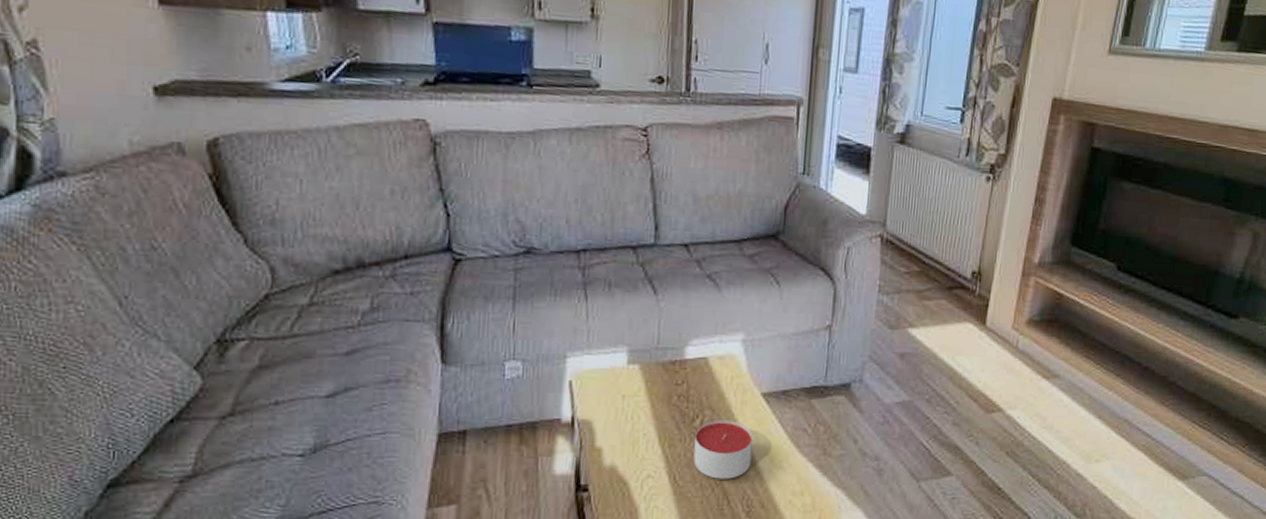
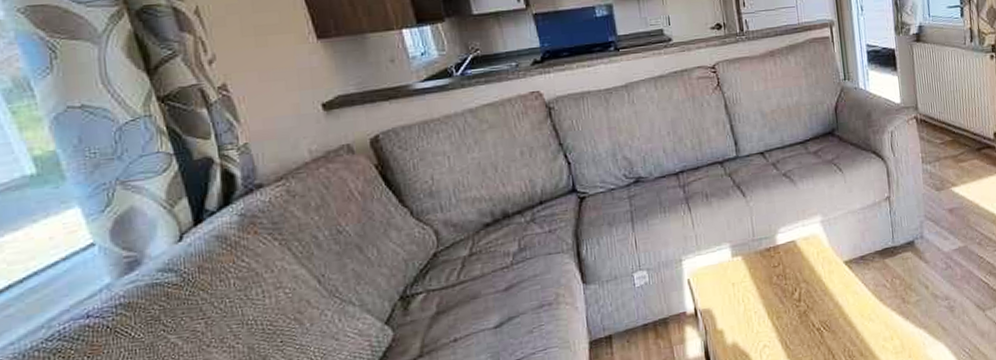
candle: present [693,419,753,479] -> none [796,288,846,339]

